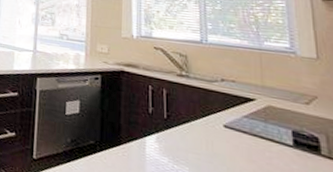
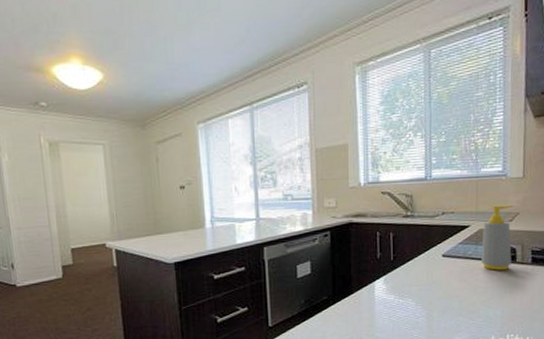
soap bottle: none [272,82,315,162] -> present [481,205,513,270]

